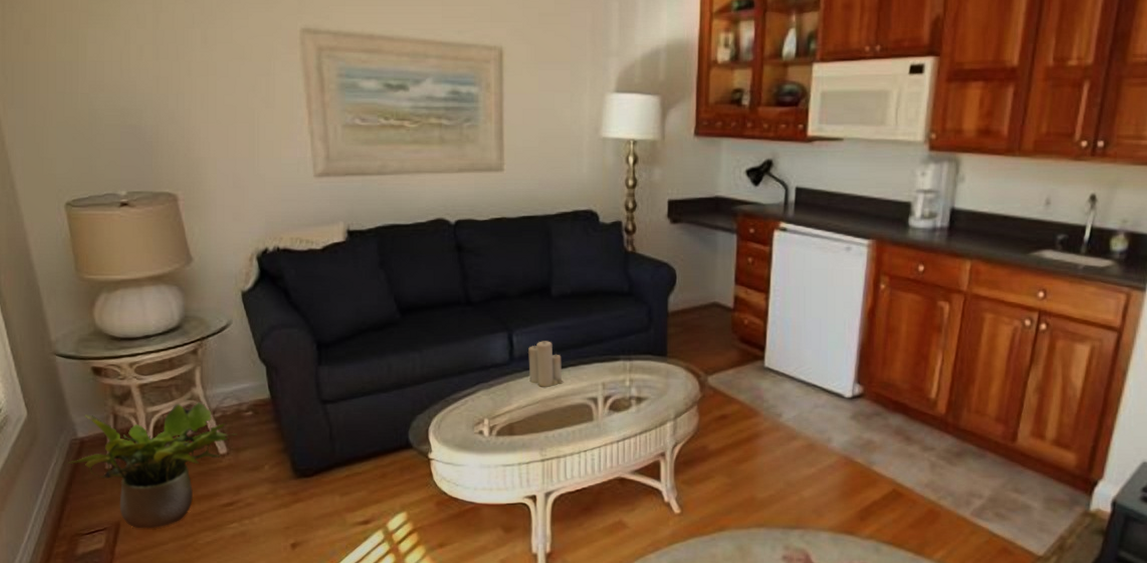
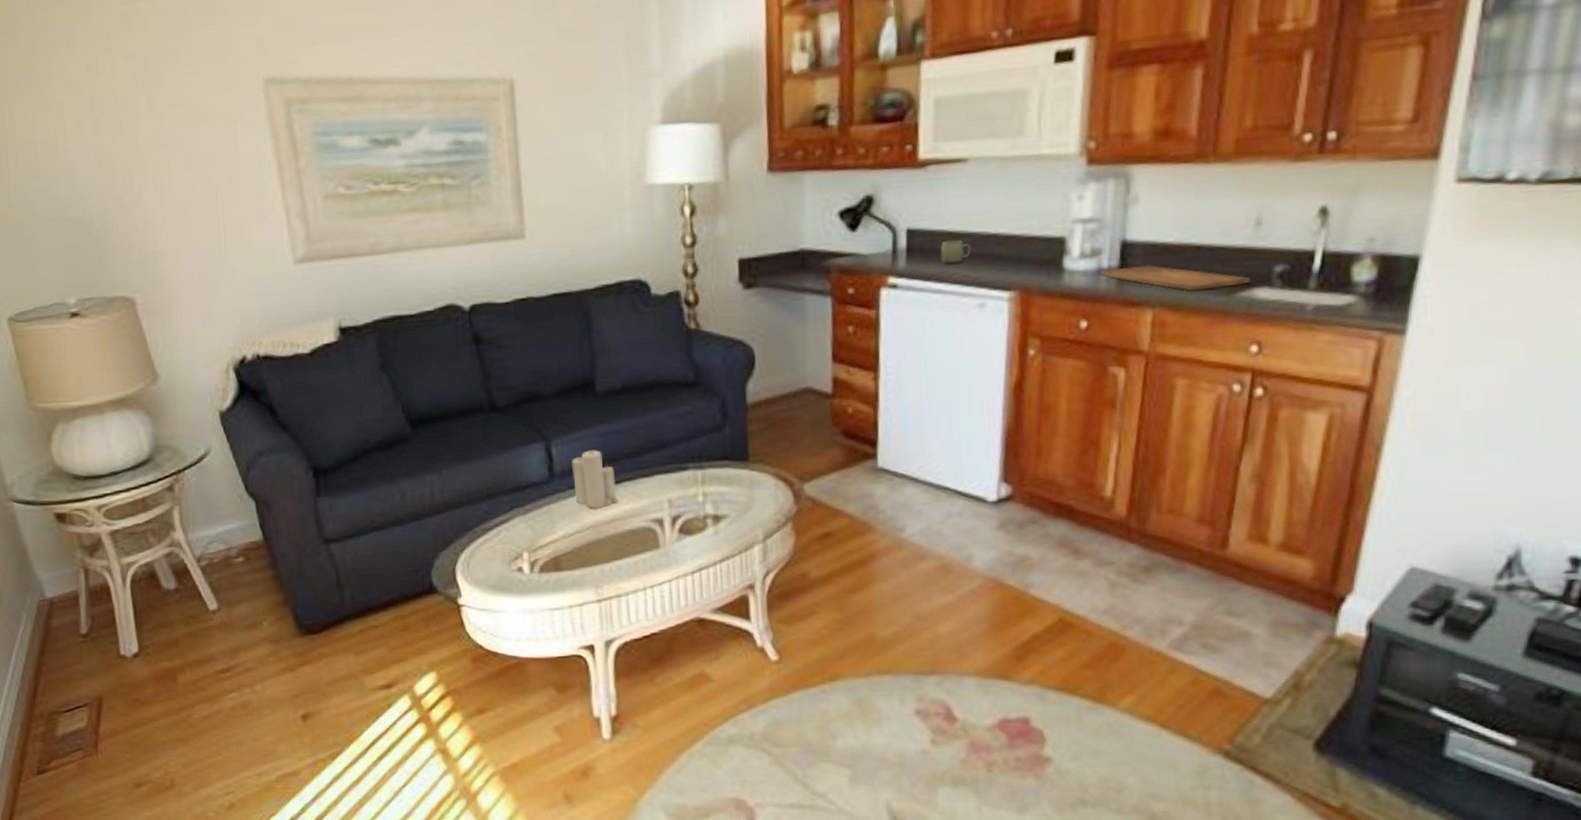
potted plant: present [66,402,238,529] -> none [35,549,229,703]
mug: none [820,198,843,217] -> present [940,240,972,266]
cutting board: none [934,228,1041,249] -> present [1099,265,1251,291]

